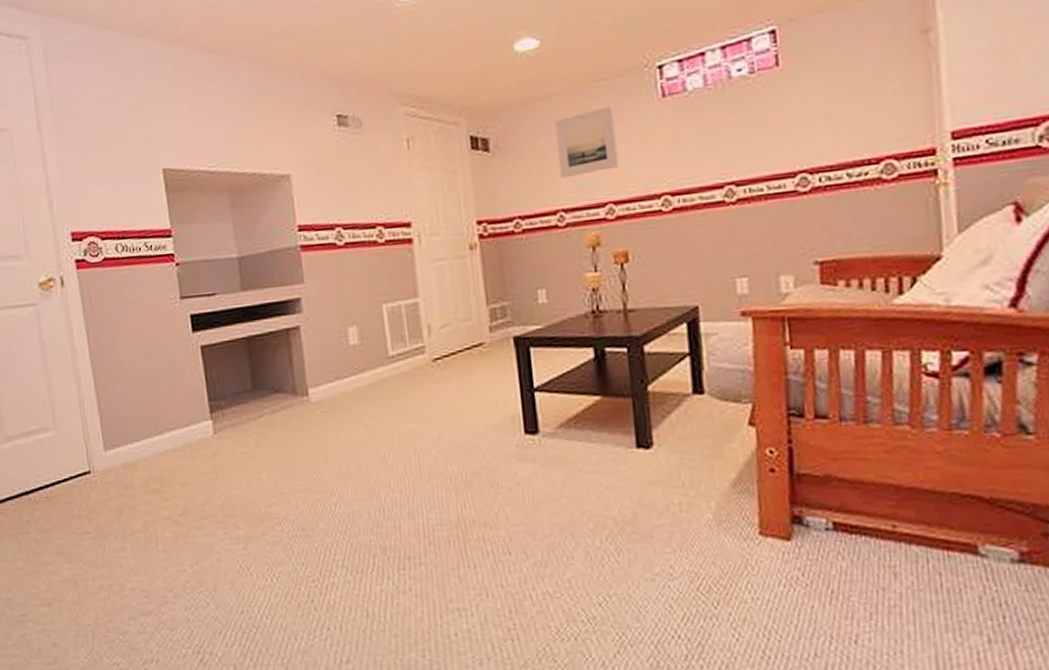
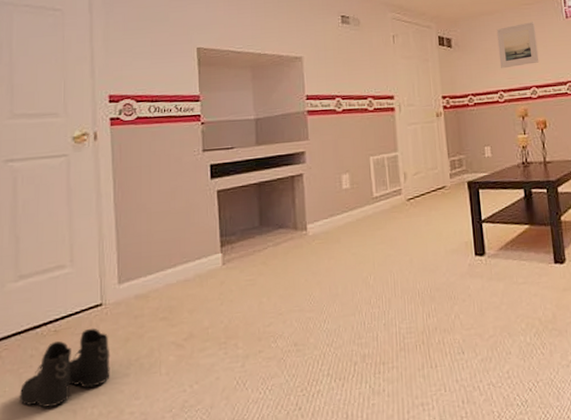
boots: none [21,496,107,577] -> present [20,328,110,409]

